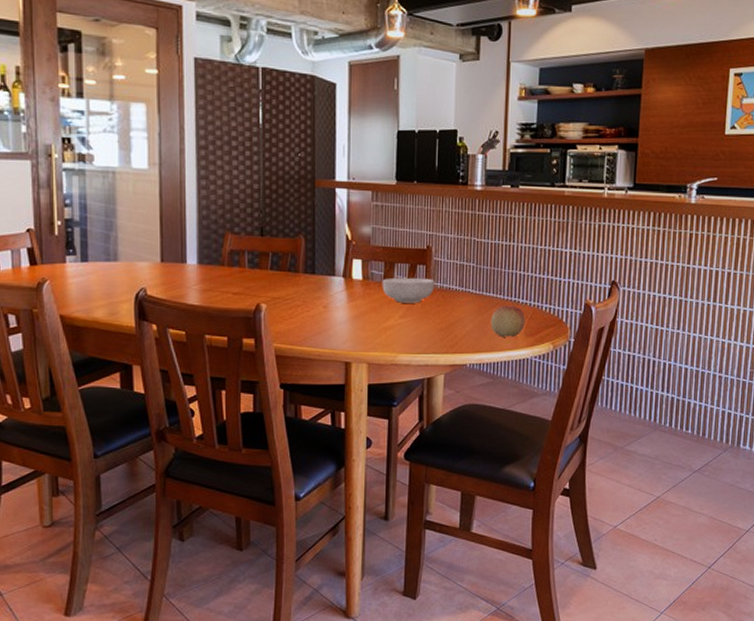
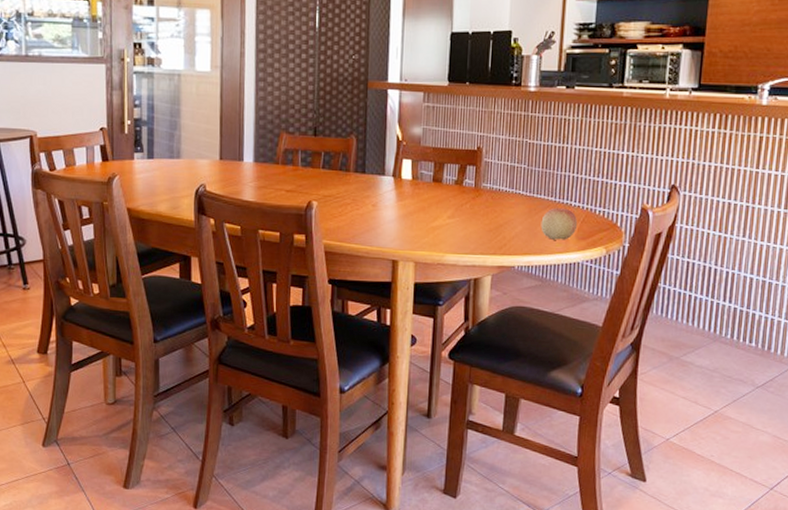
cereal bowl: present [382,277,435,303] -> none [431,178,484,204]

